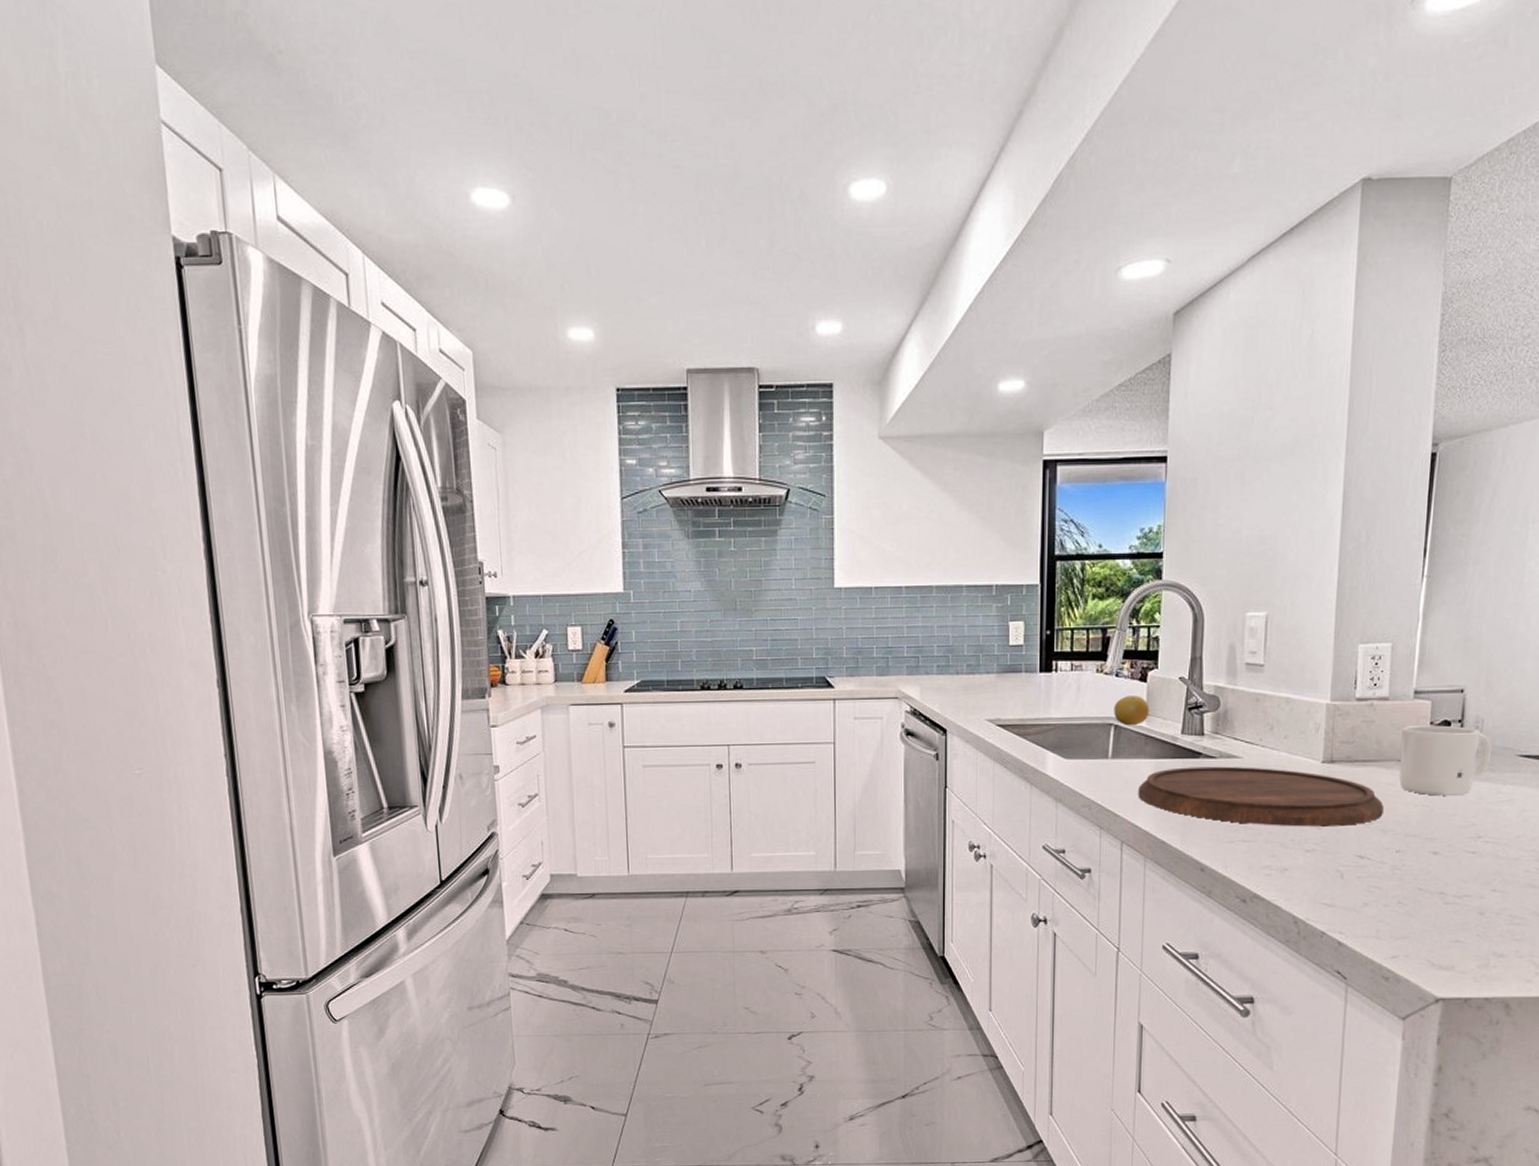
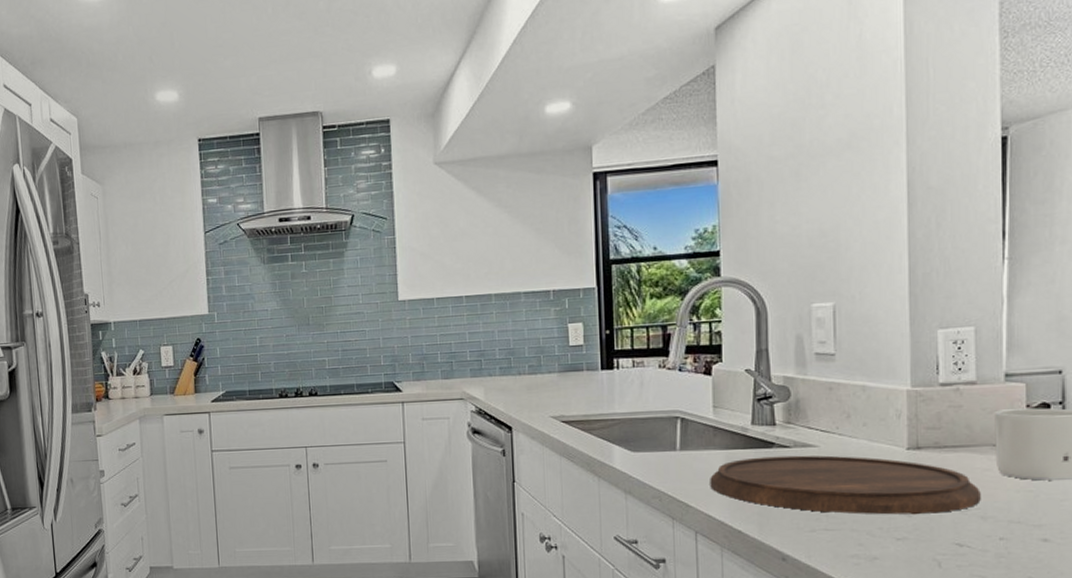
fruit: present [1113,696,1150,726] -> none [679,389,717,419]

